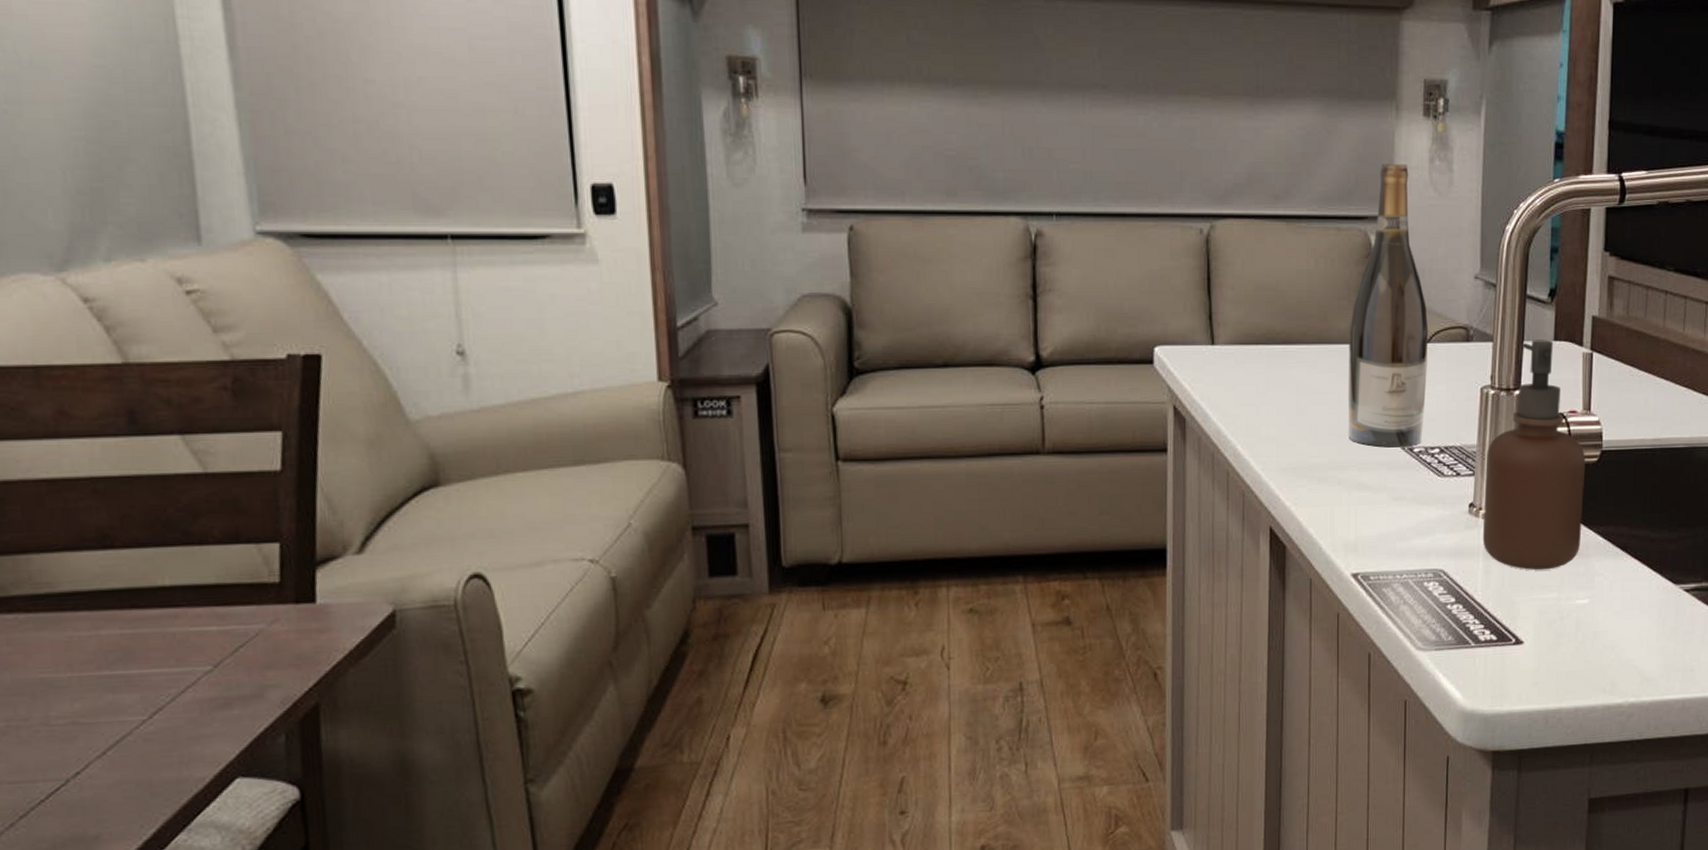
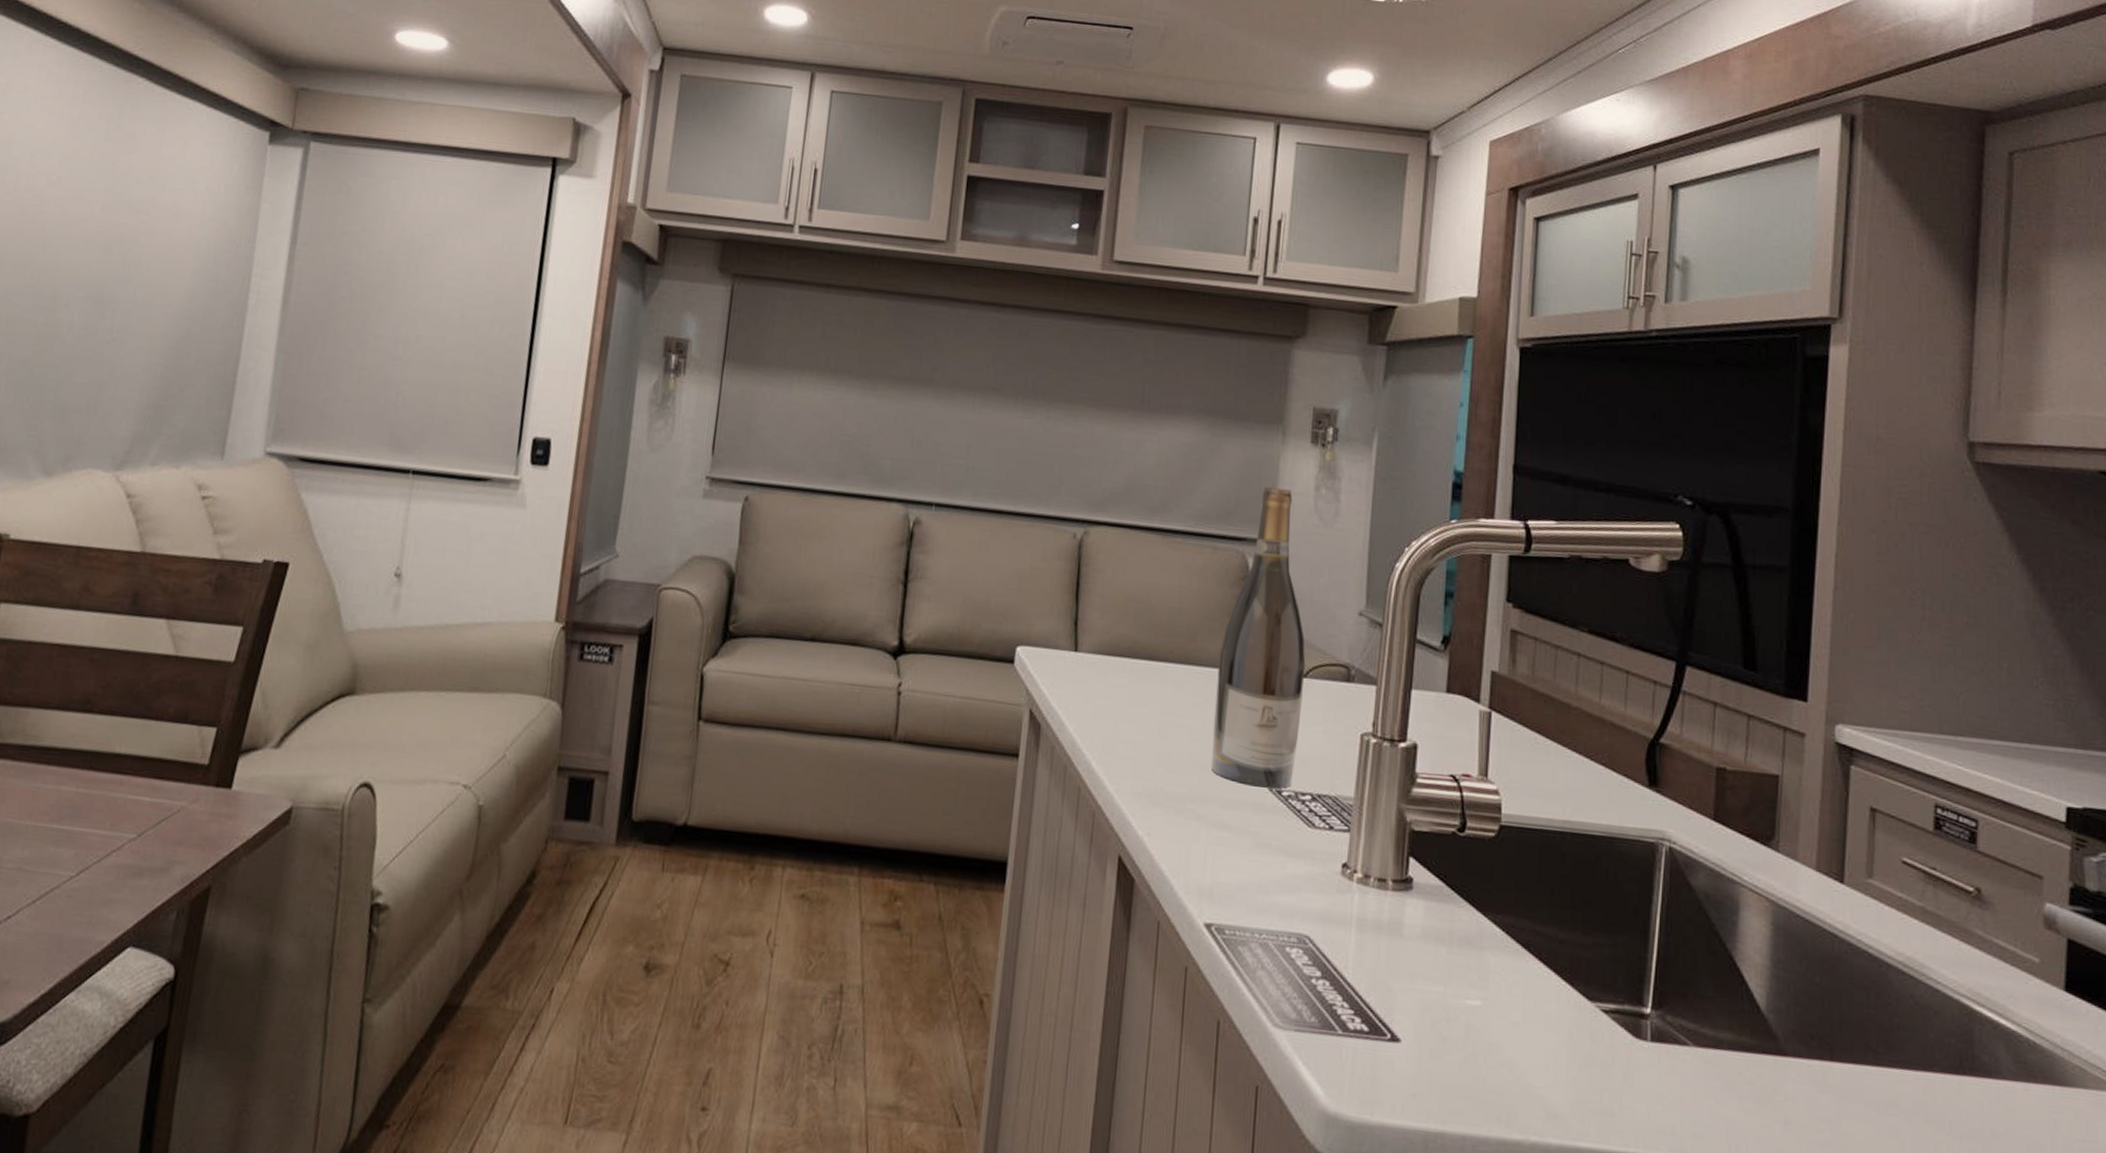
soap dispenser: present [1482,339,1586,570] -> none [1356,688,1481,957]

